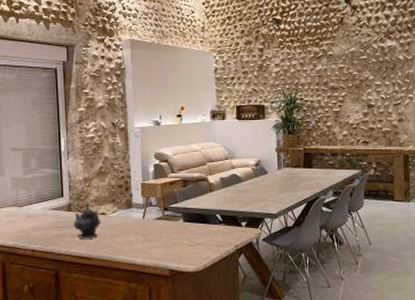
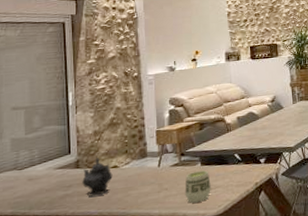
cup: none [167,227,192,257] -> present [185,170,211,203]

